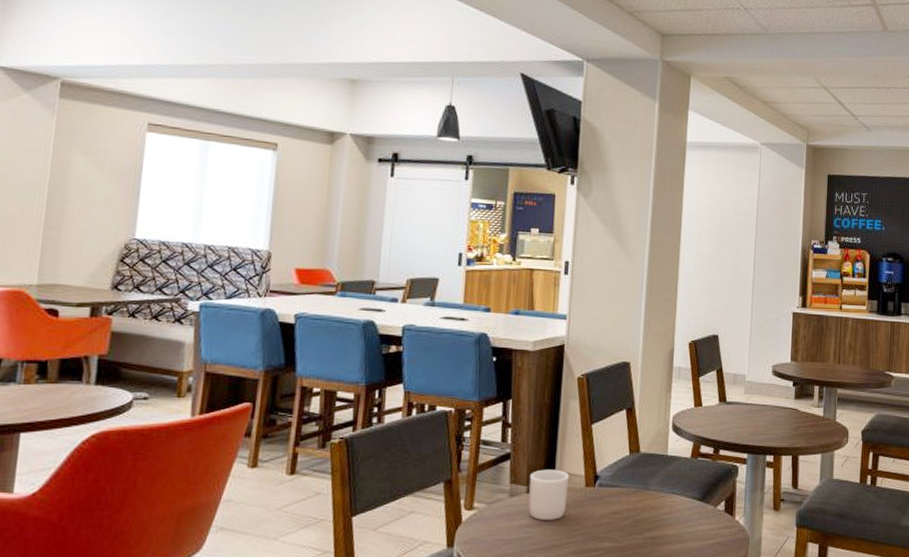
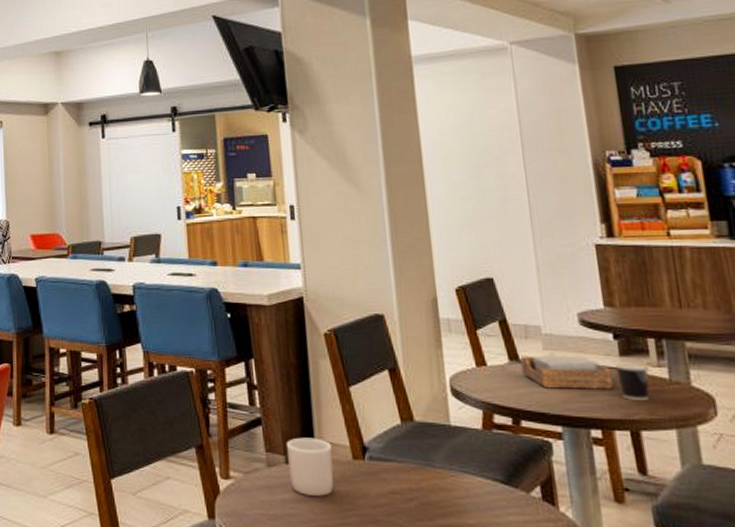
napkin holder: none [726,398,787,425] -> present [520,355,613,390]
mug: none [790,405,811,434] -> present [615,364,650,402]

